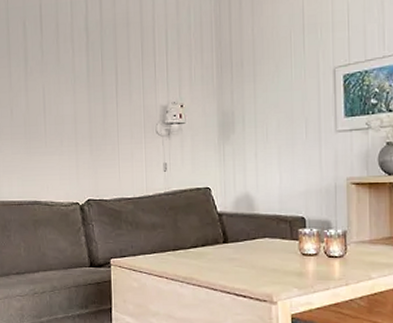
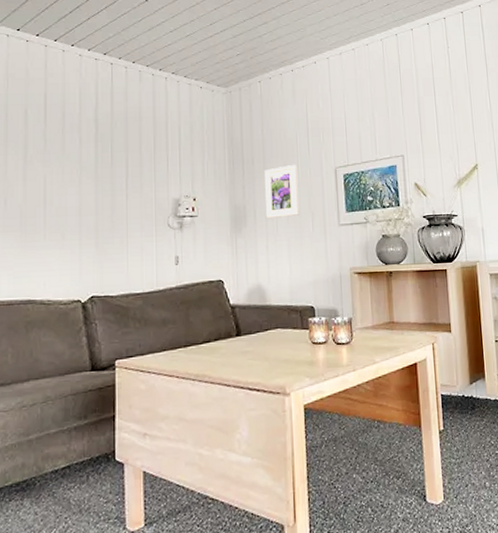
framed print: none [253,65,292,126] -> present [264,164,300,219]

